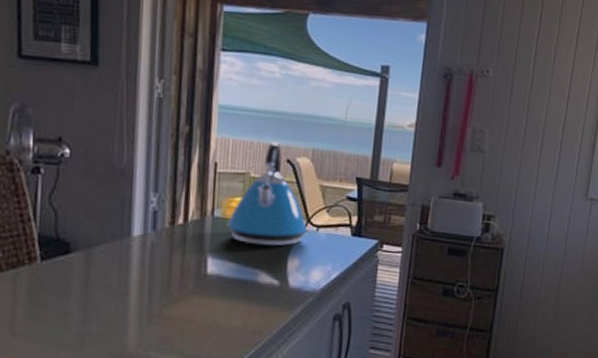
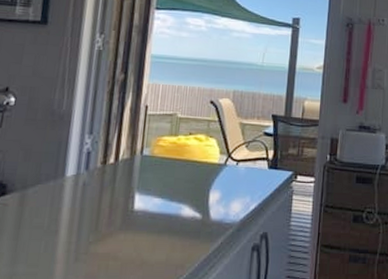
kettle: present [227,142,307,246] -> none [154,85,228,181]

